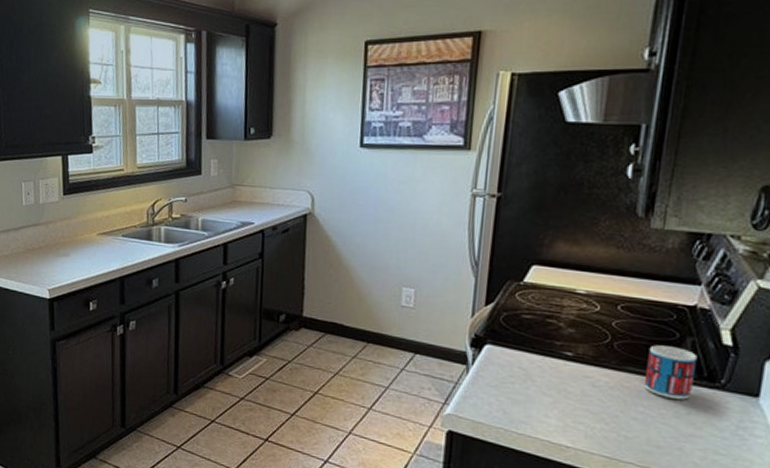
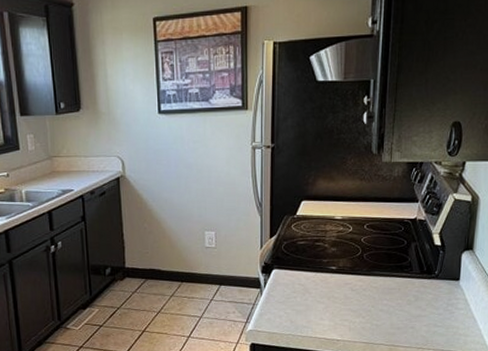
mug: present [643,345,698,400] -> none [386,251,419,291]

